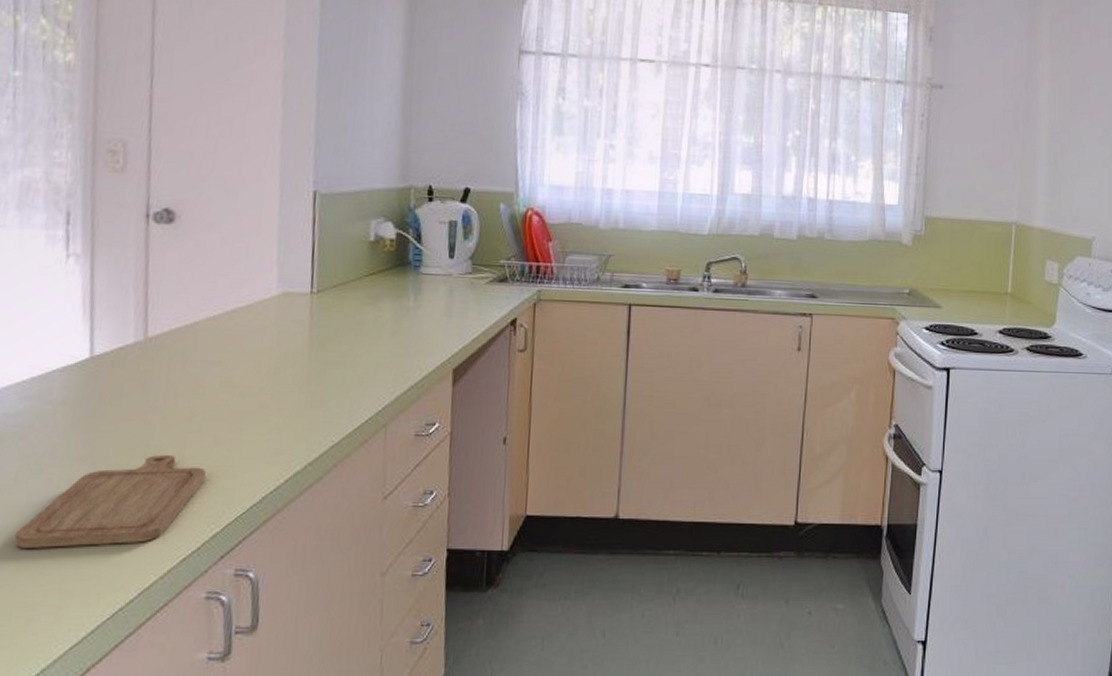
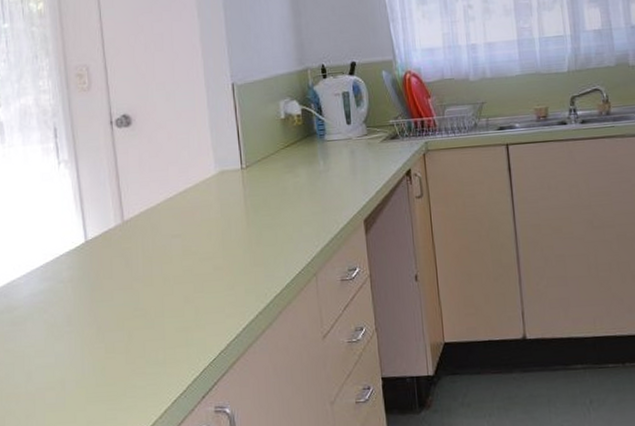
chopping board: present [14,455,207,548] -> none [50,315,183,400]

